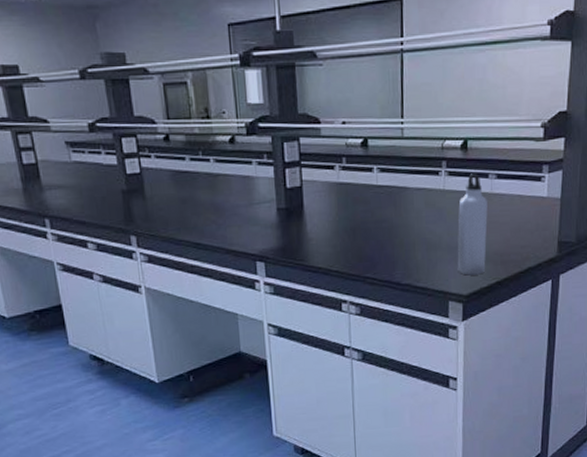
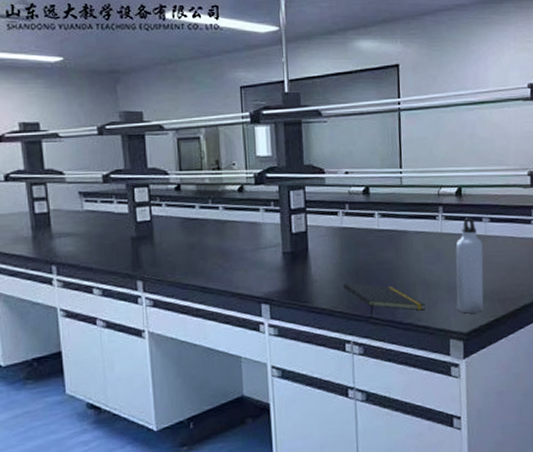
notepad: none [339,240,424,279] -> present [343,282,425,319]

